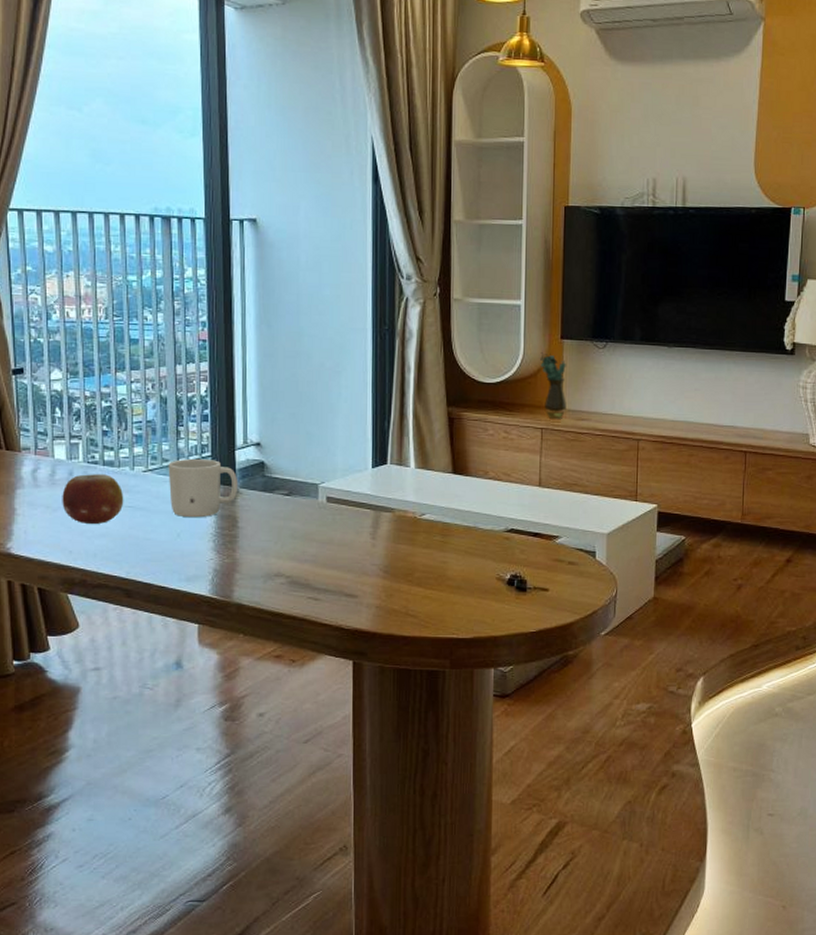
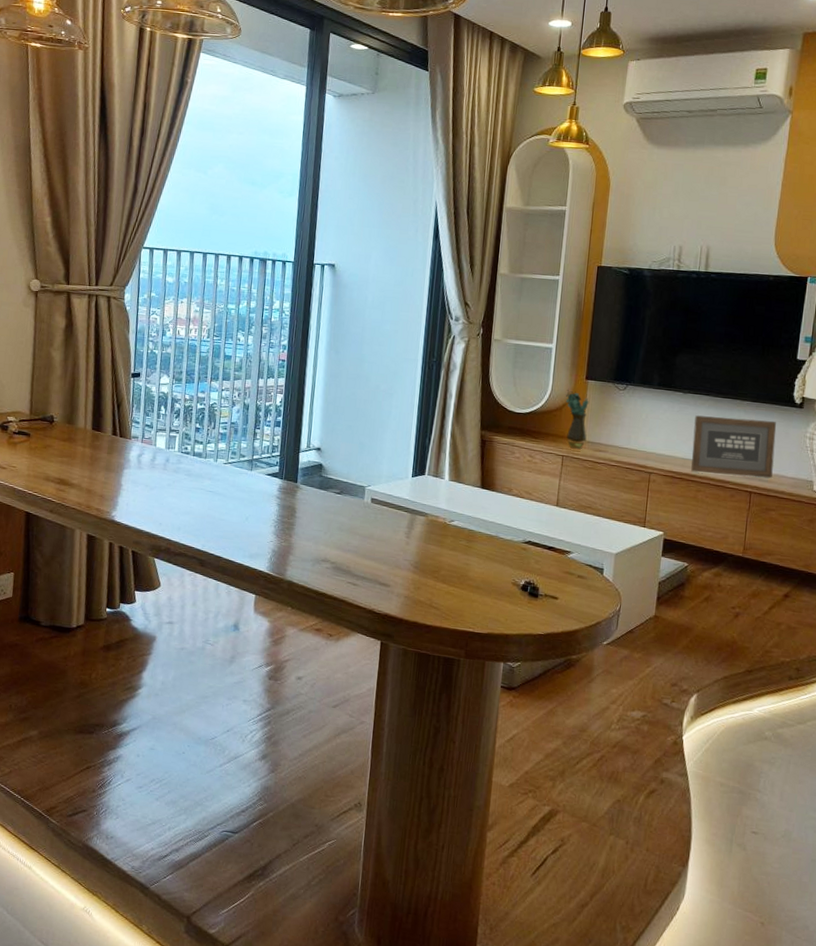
fruit: present [62,474,124,525] -> none [158,462,207,504]
mug: present [168,458,238,518] -> none [243,456,300,506]
picture frame: none [681,371,769,435] -> present [691,415,777,479]

